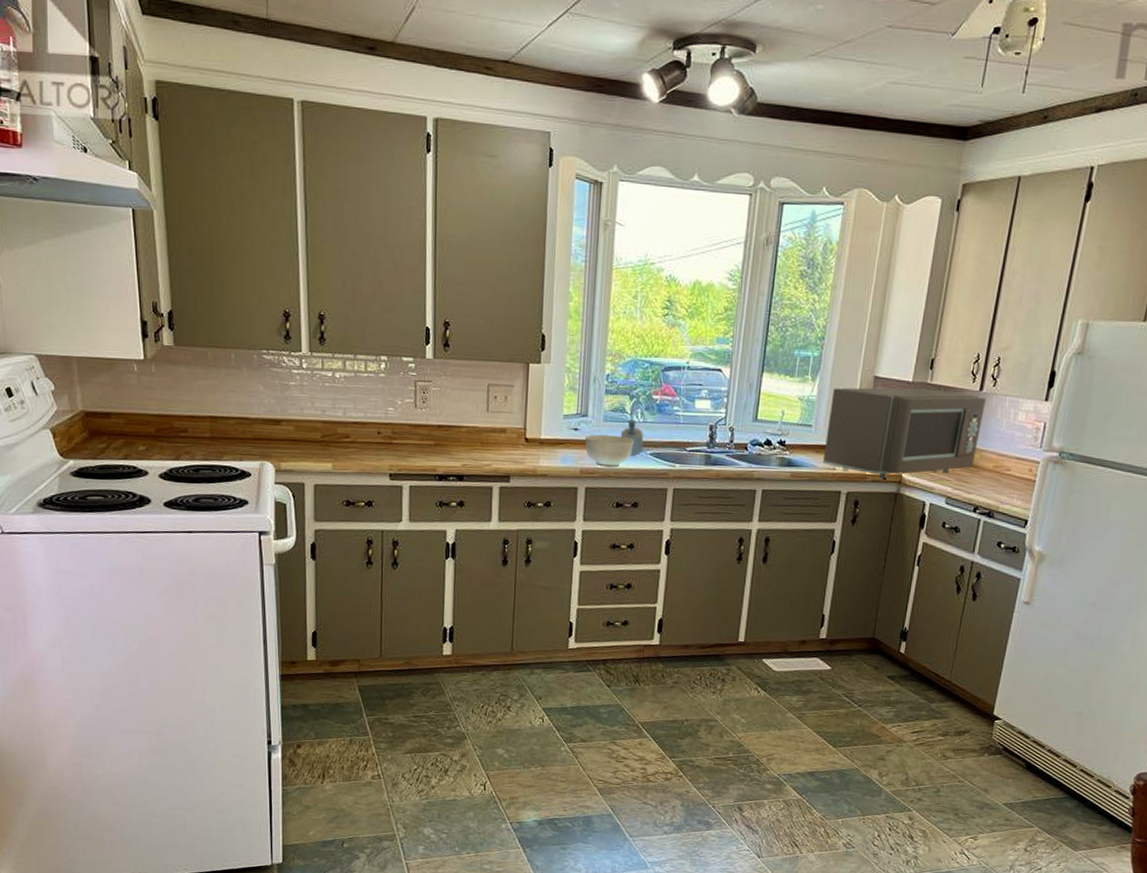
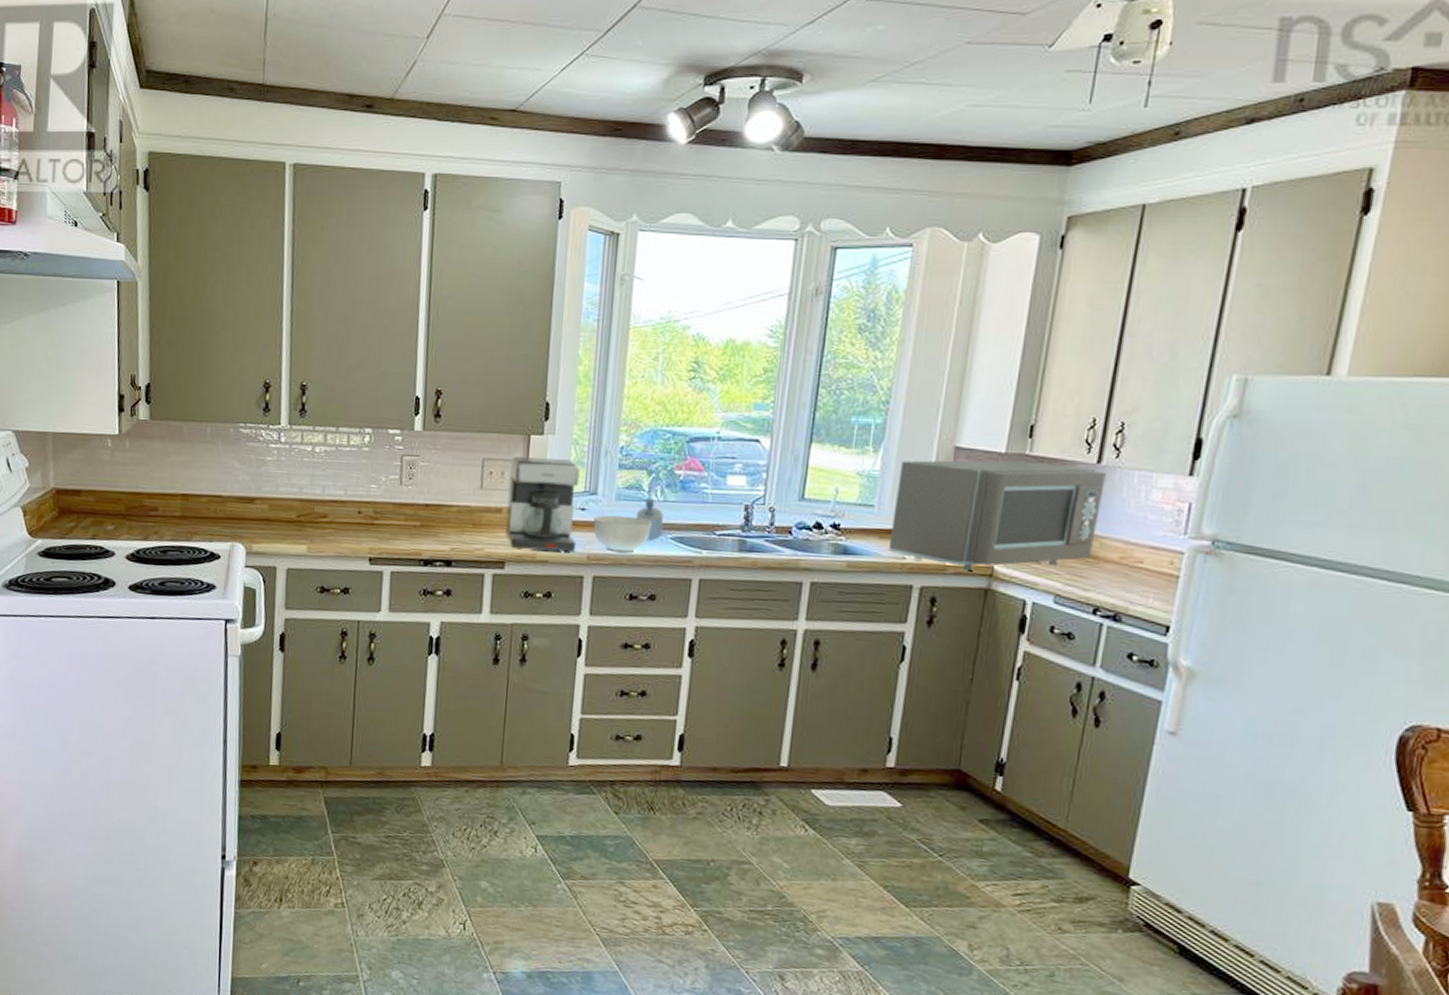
coffee maker: none [509,383,573,467] -> present [505,457,580,552]

